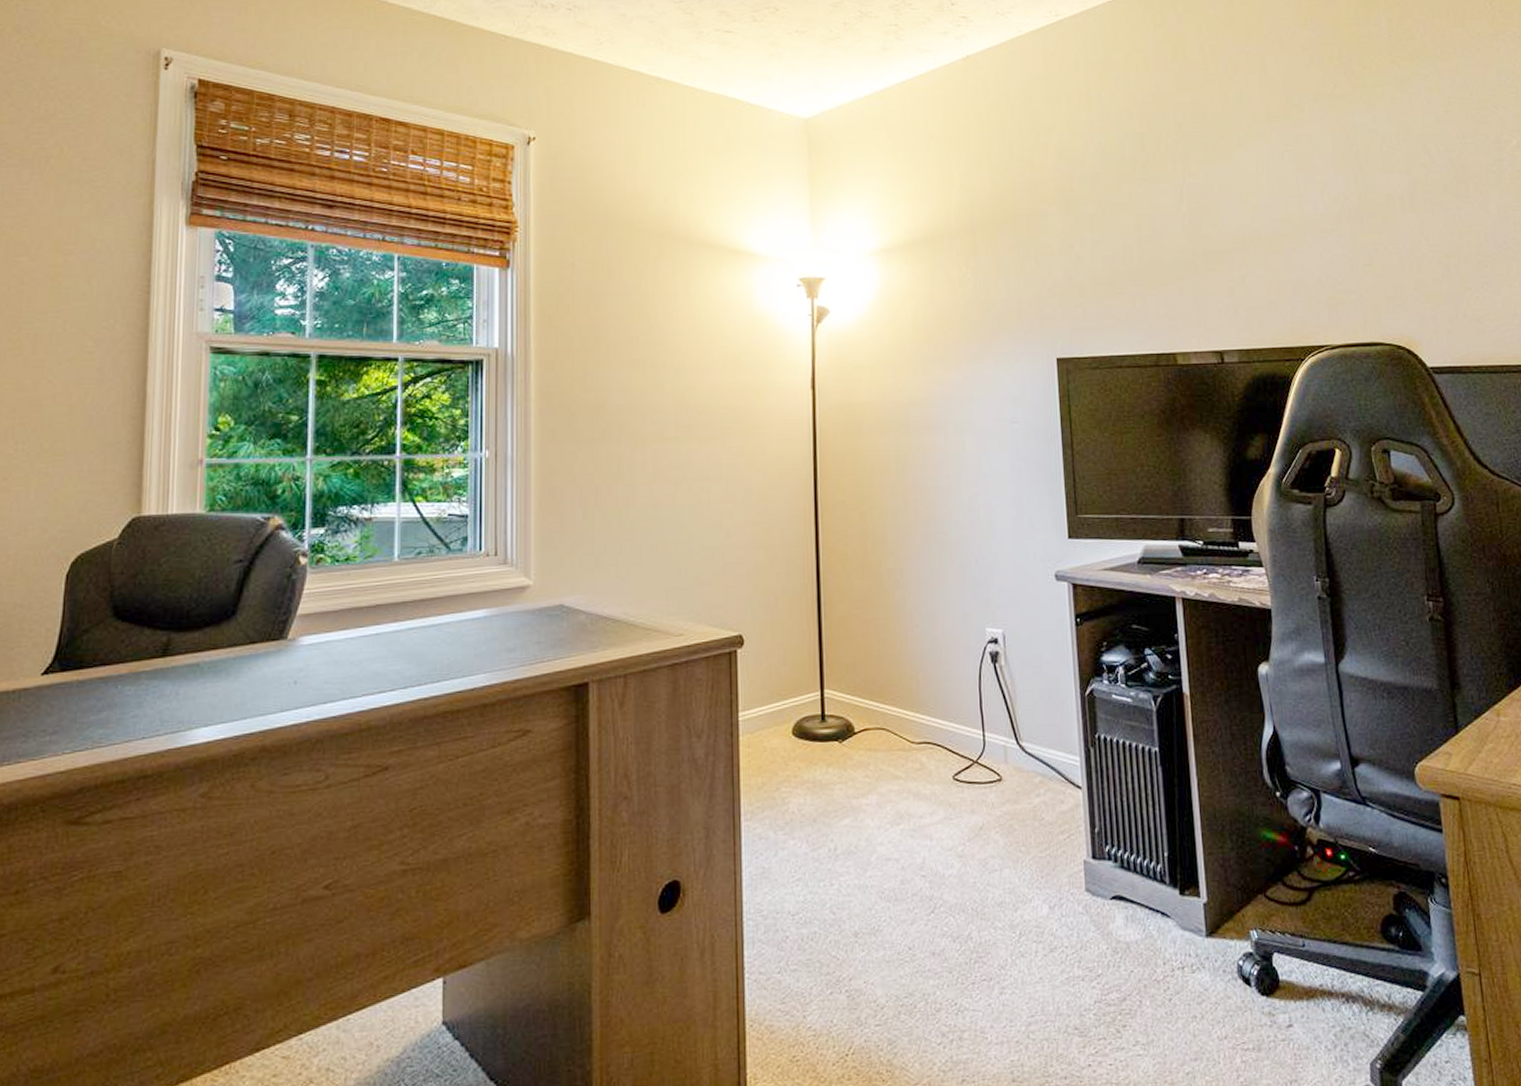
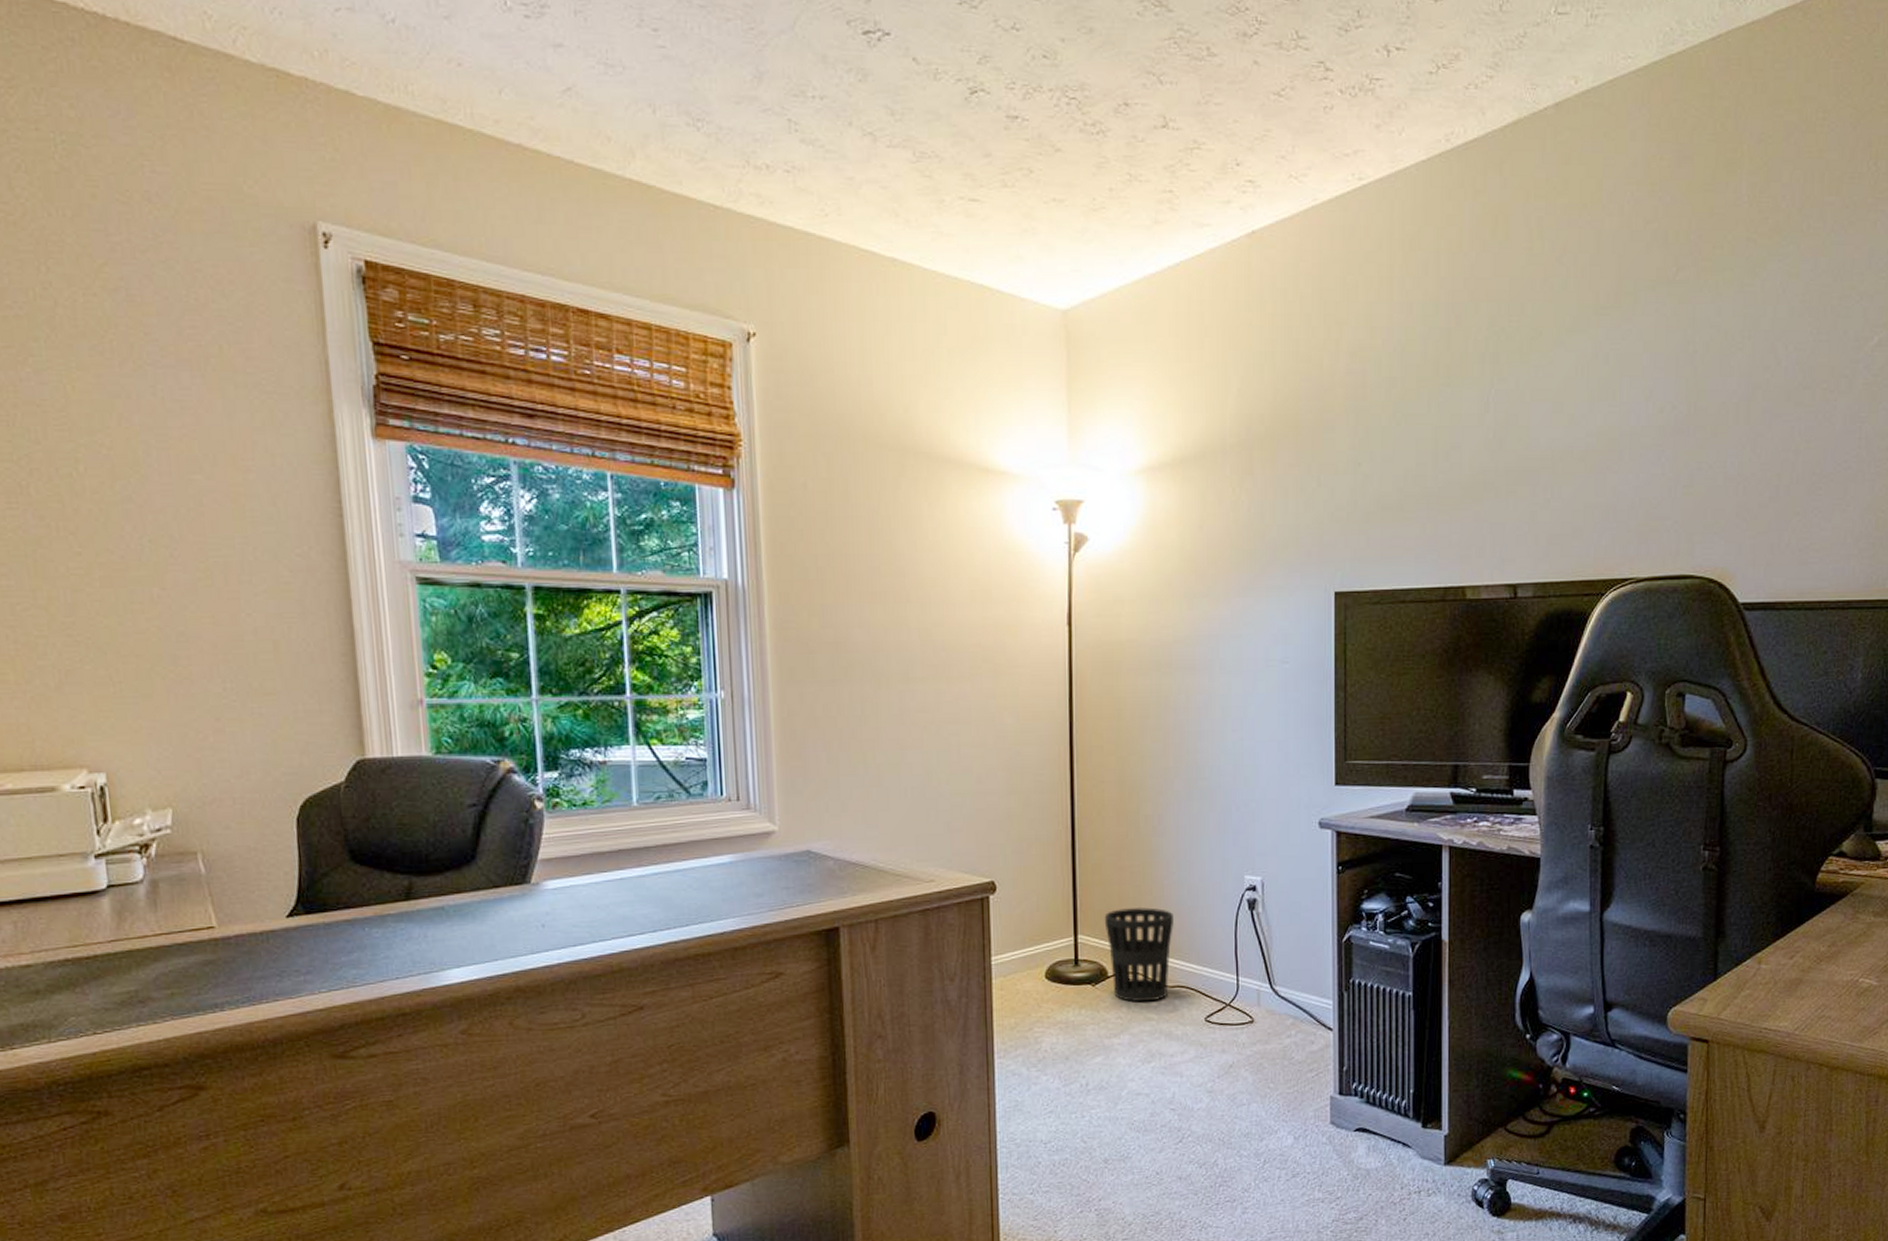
wastebasket: none [850,660,918,760] -> present [1104,906,1173,1002]

